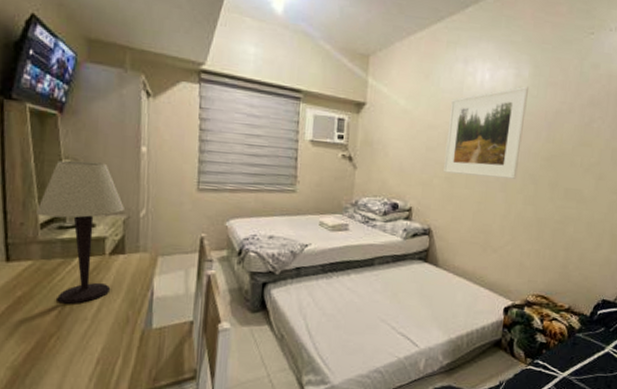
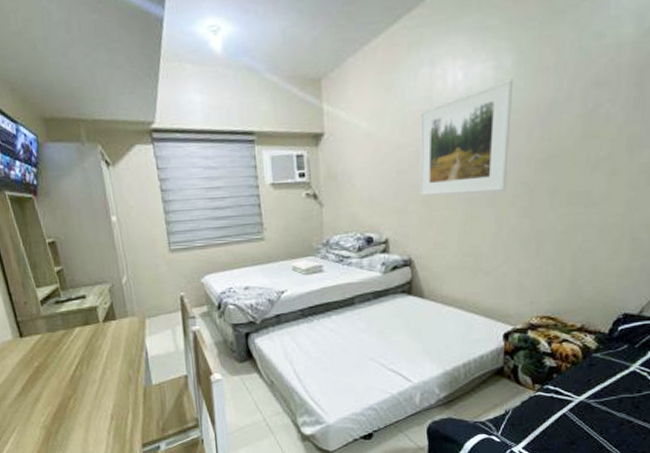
table lamp: present [36,161,124,304] -> none [34,237,111,369]

